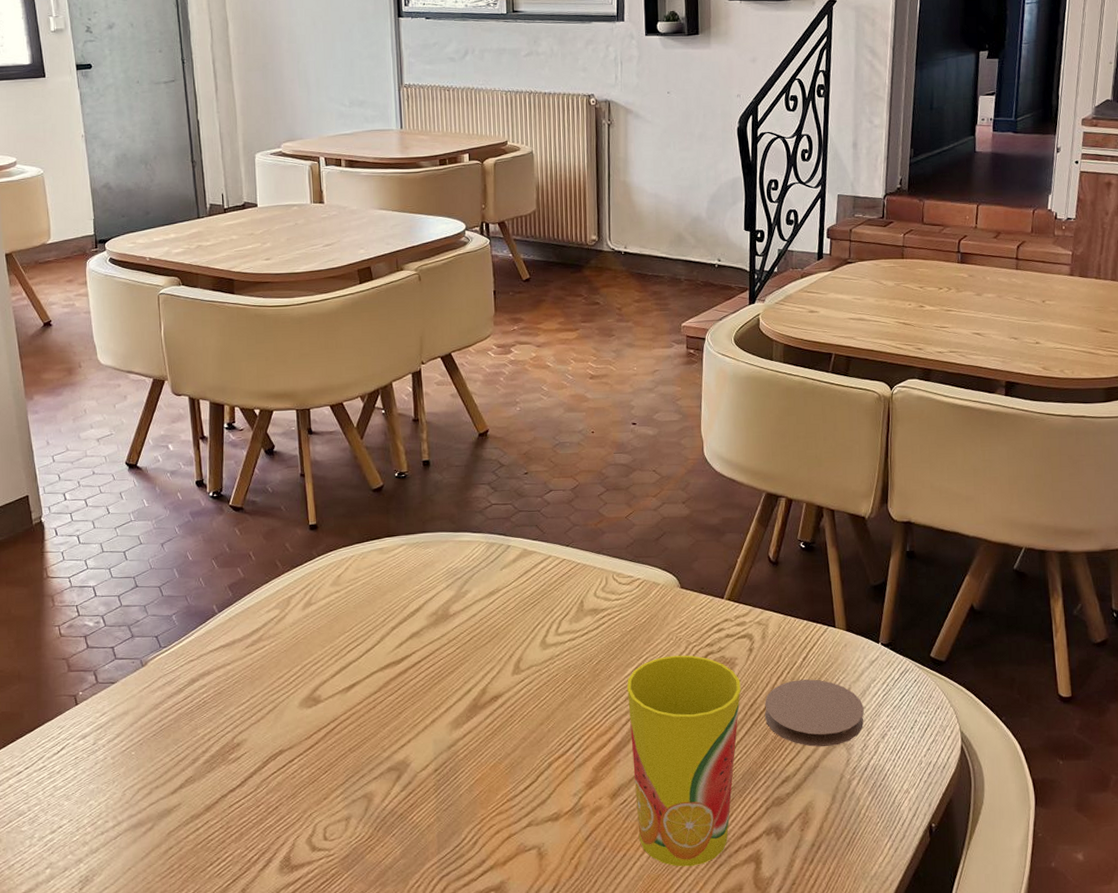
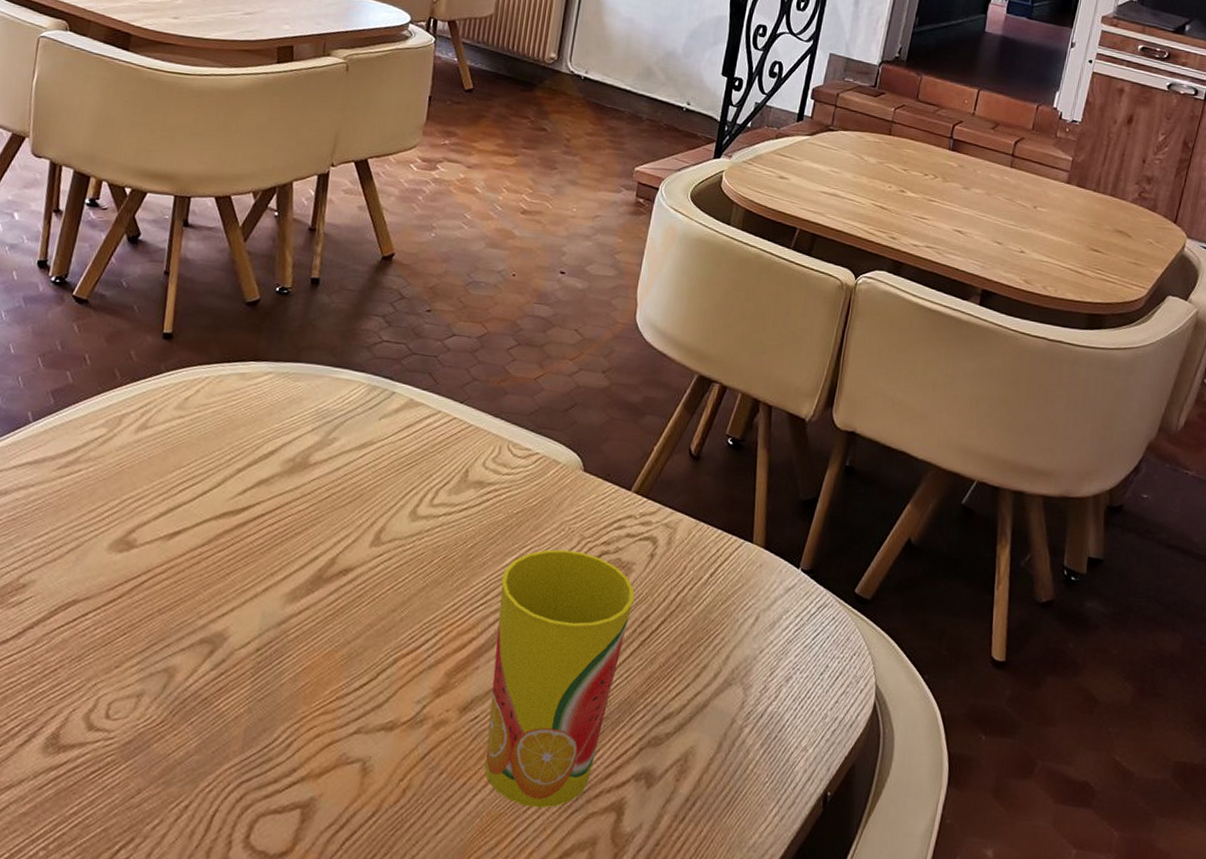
coaster: present [764,679,864,747] -> none [655,598,771,684]

